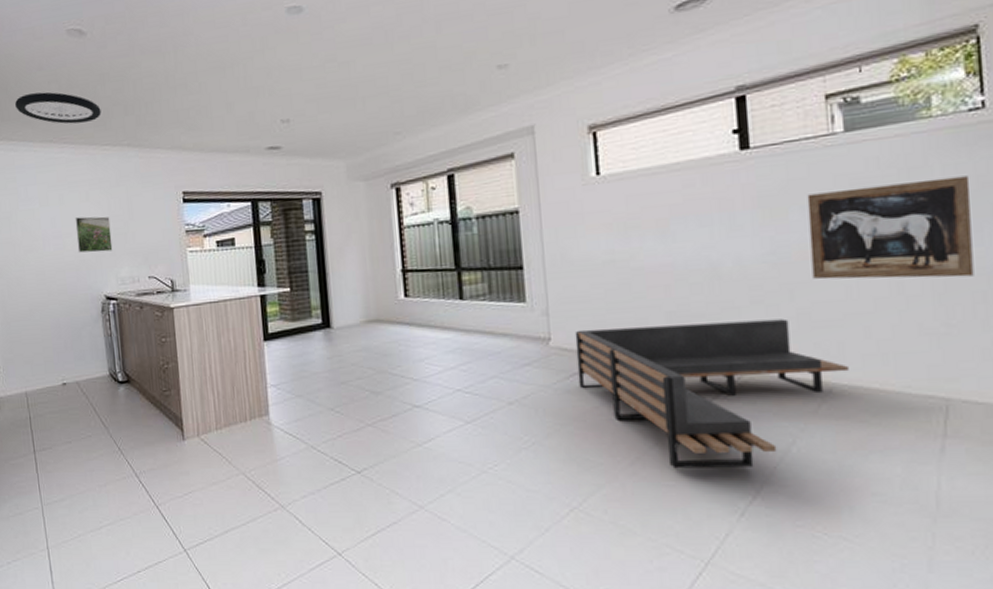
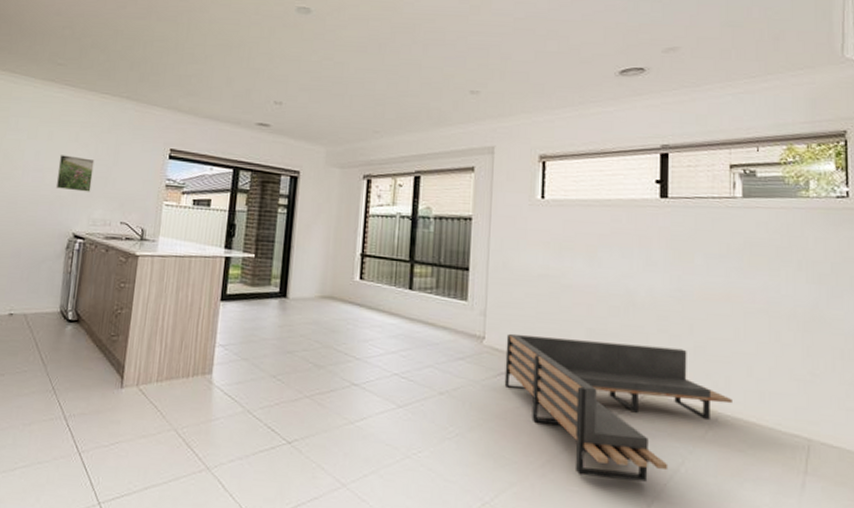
ceiling light: present [15,92,101,124] -> none [25,34,108,70]
wall art: present [807,176,974,280] -> none [709,244,835,335]

